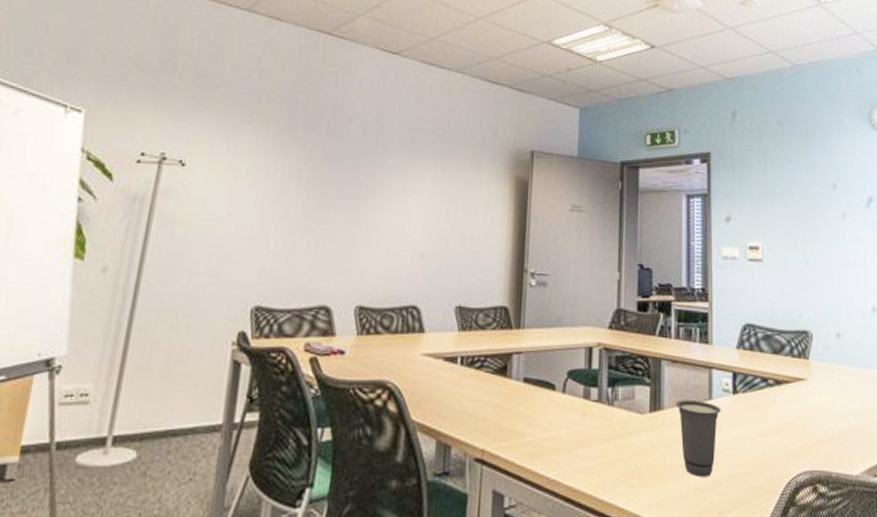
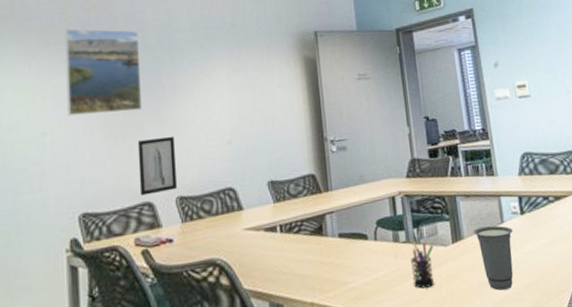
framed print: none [258,108,346,206] -> present [65,28,143,116]
wall art: none [318,238,364,299] -> present [137,137,177,196]
pen holder: none [598,402,628,457] -> present [410,242,435,289]

